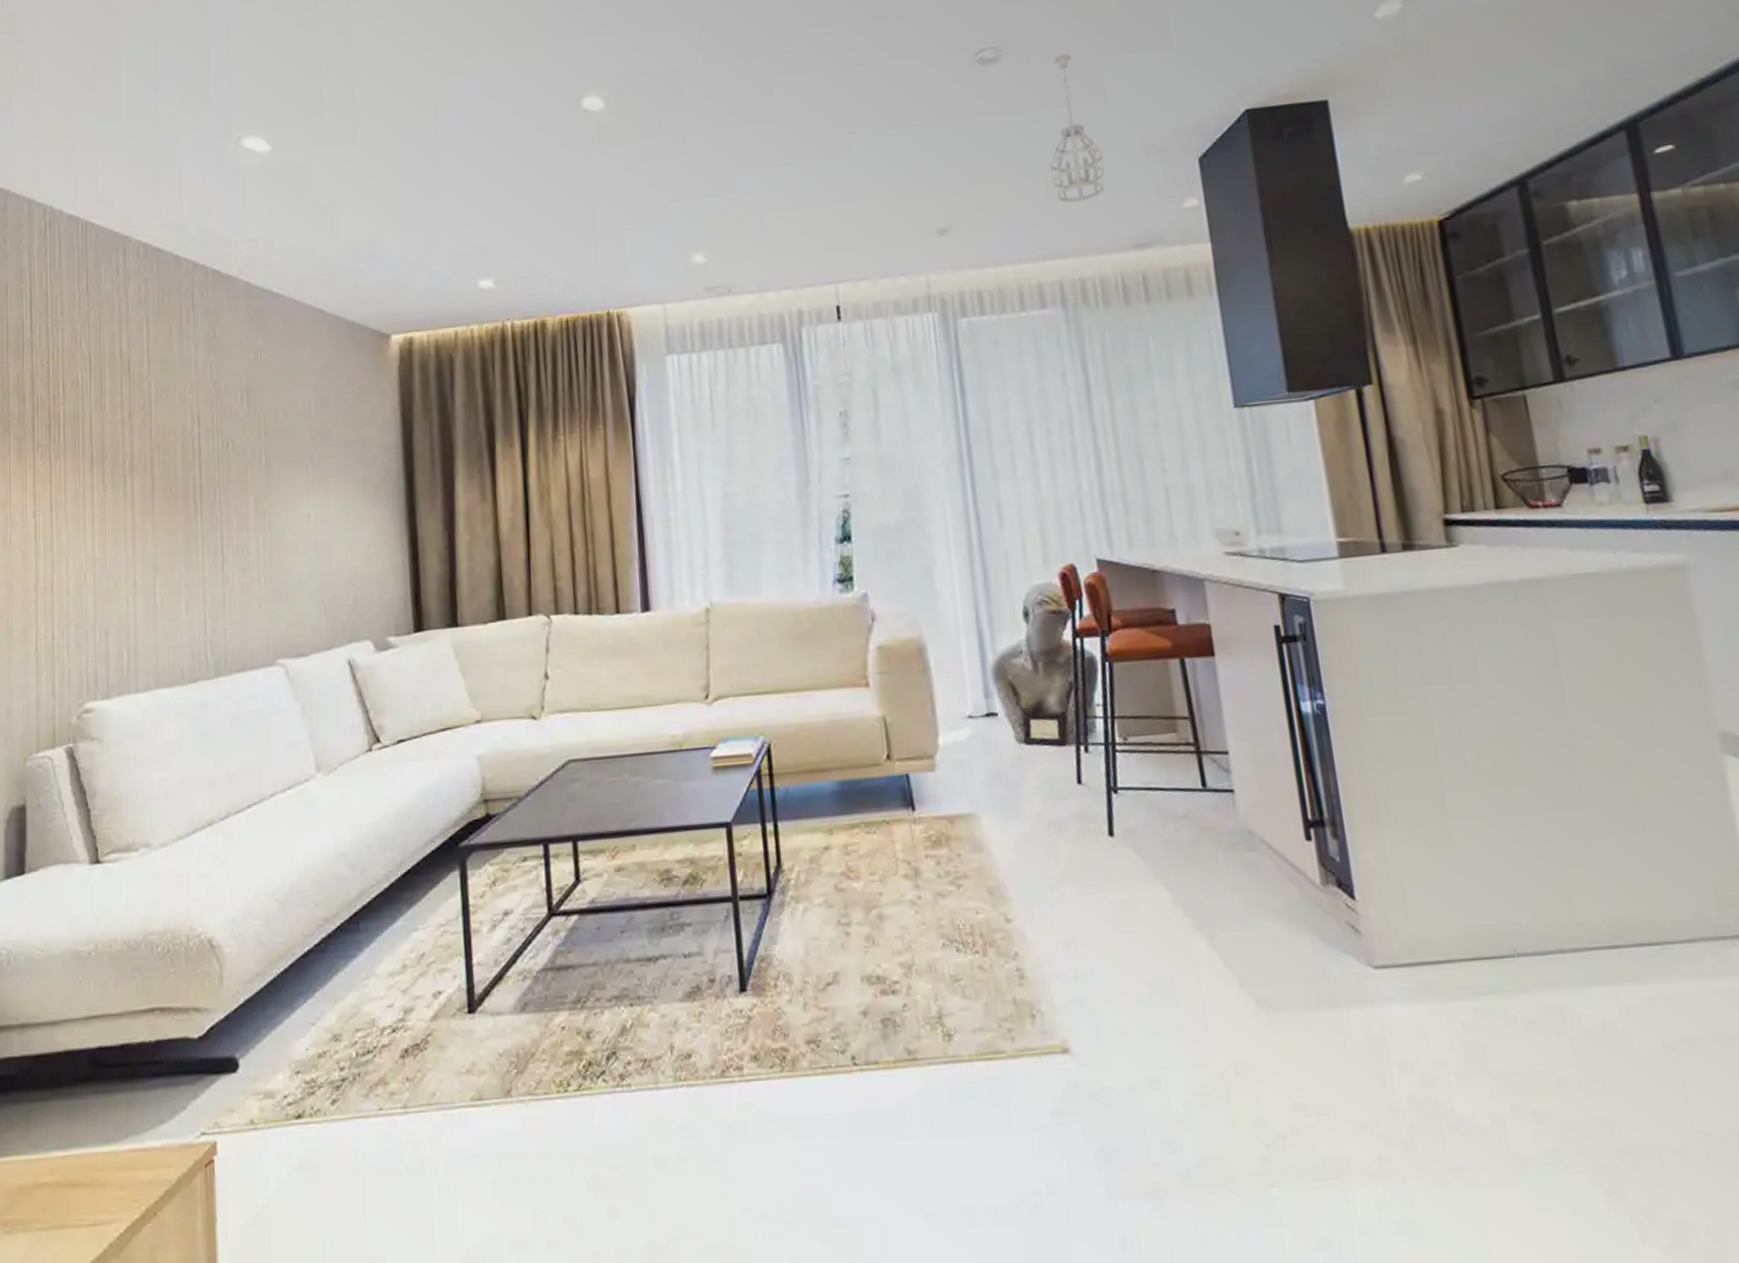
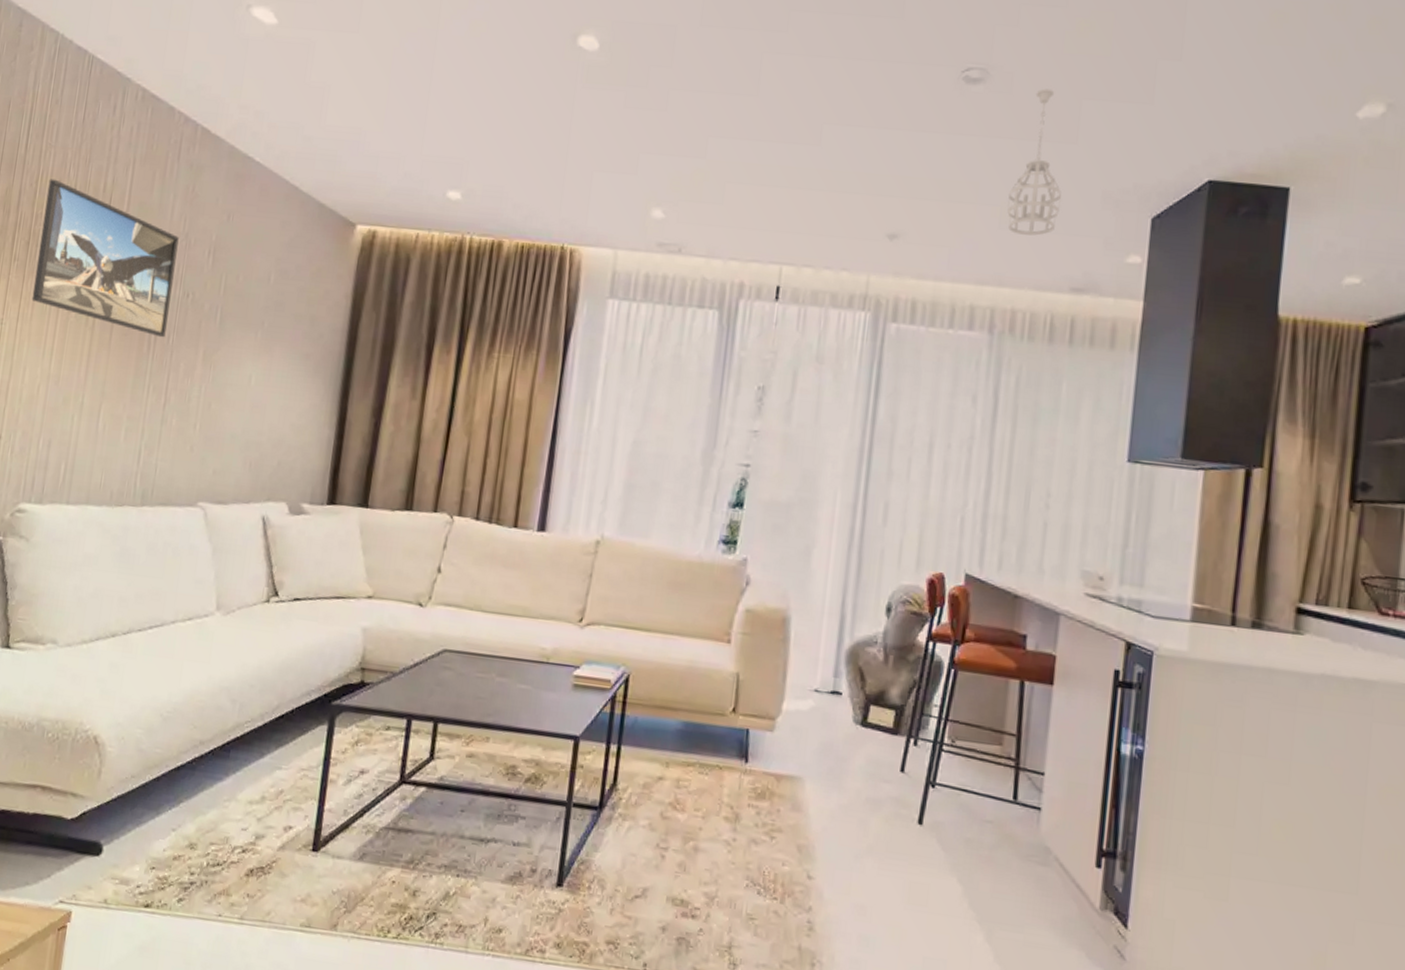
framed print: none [61,355,211,495] -> present [31,179,179,338]

